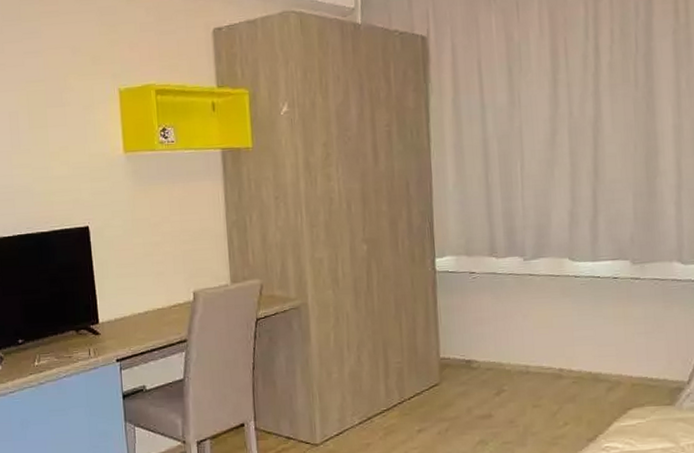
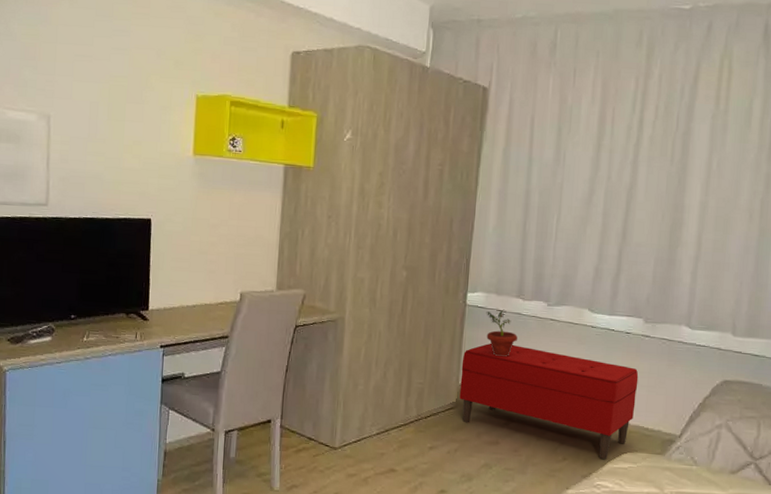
bench: none [439,307,635,418] -> present [459,343,639,459]
potted plant: none [458,271,496,323] -> present [486,309,517,357]

